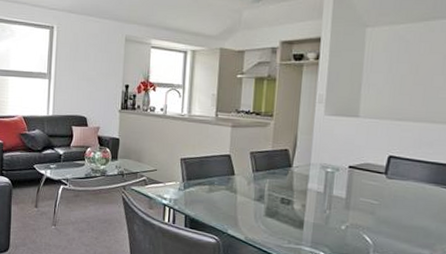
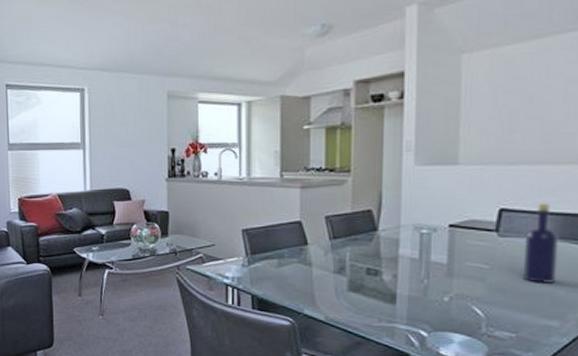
bottle: none [404,153,434,219] -> present [523,202,560,283]

